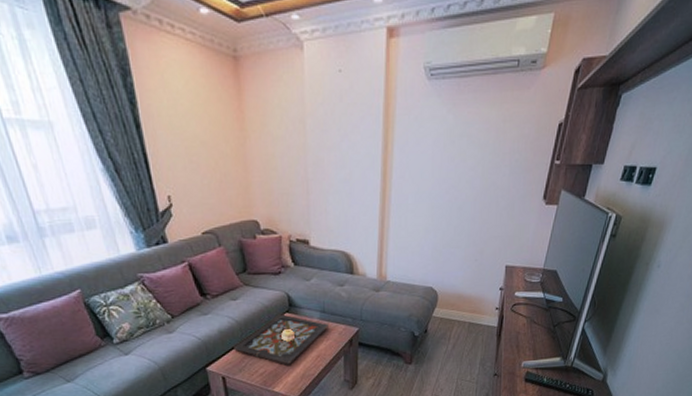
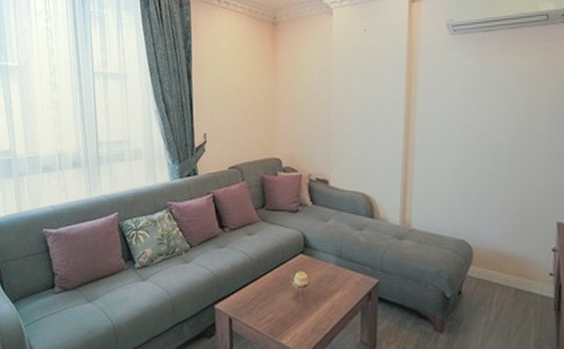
decorative tray: present [234,314,328,365] -> none [244,254,345,314]

